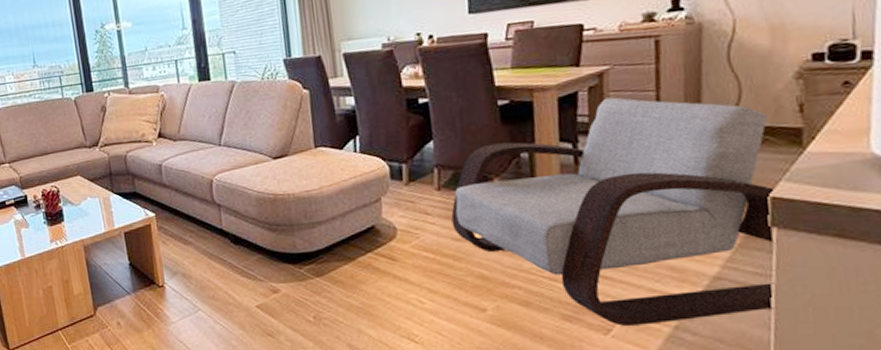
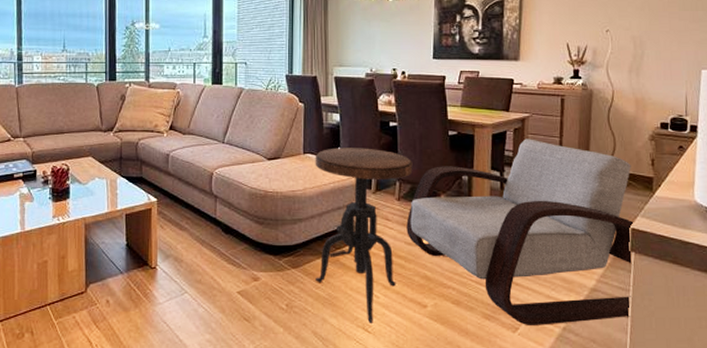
side table: none [329,132,454,333] -> present [315,148,413,323]

